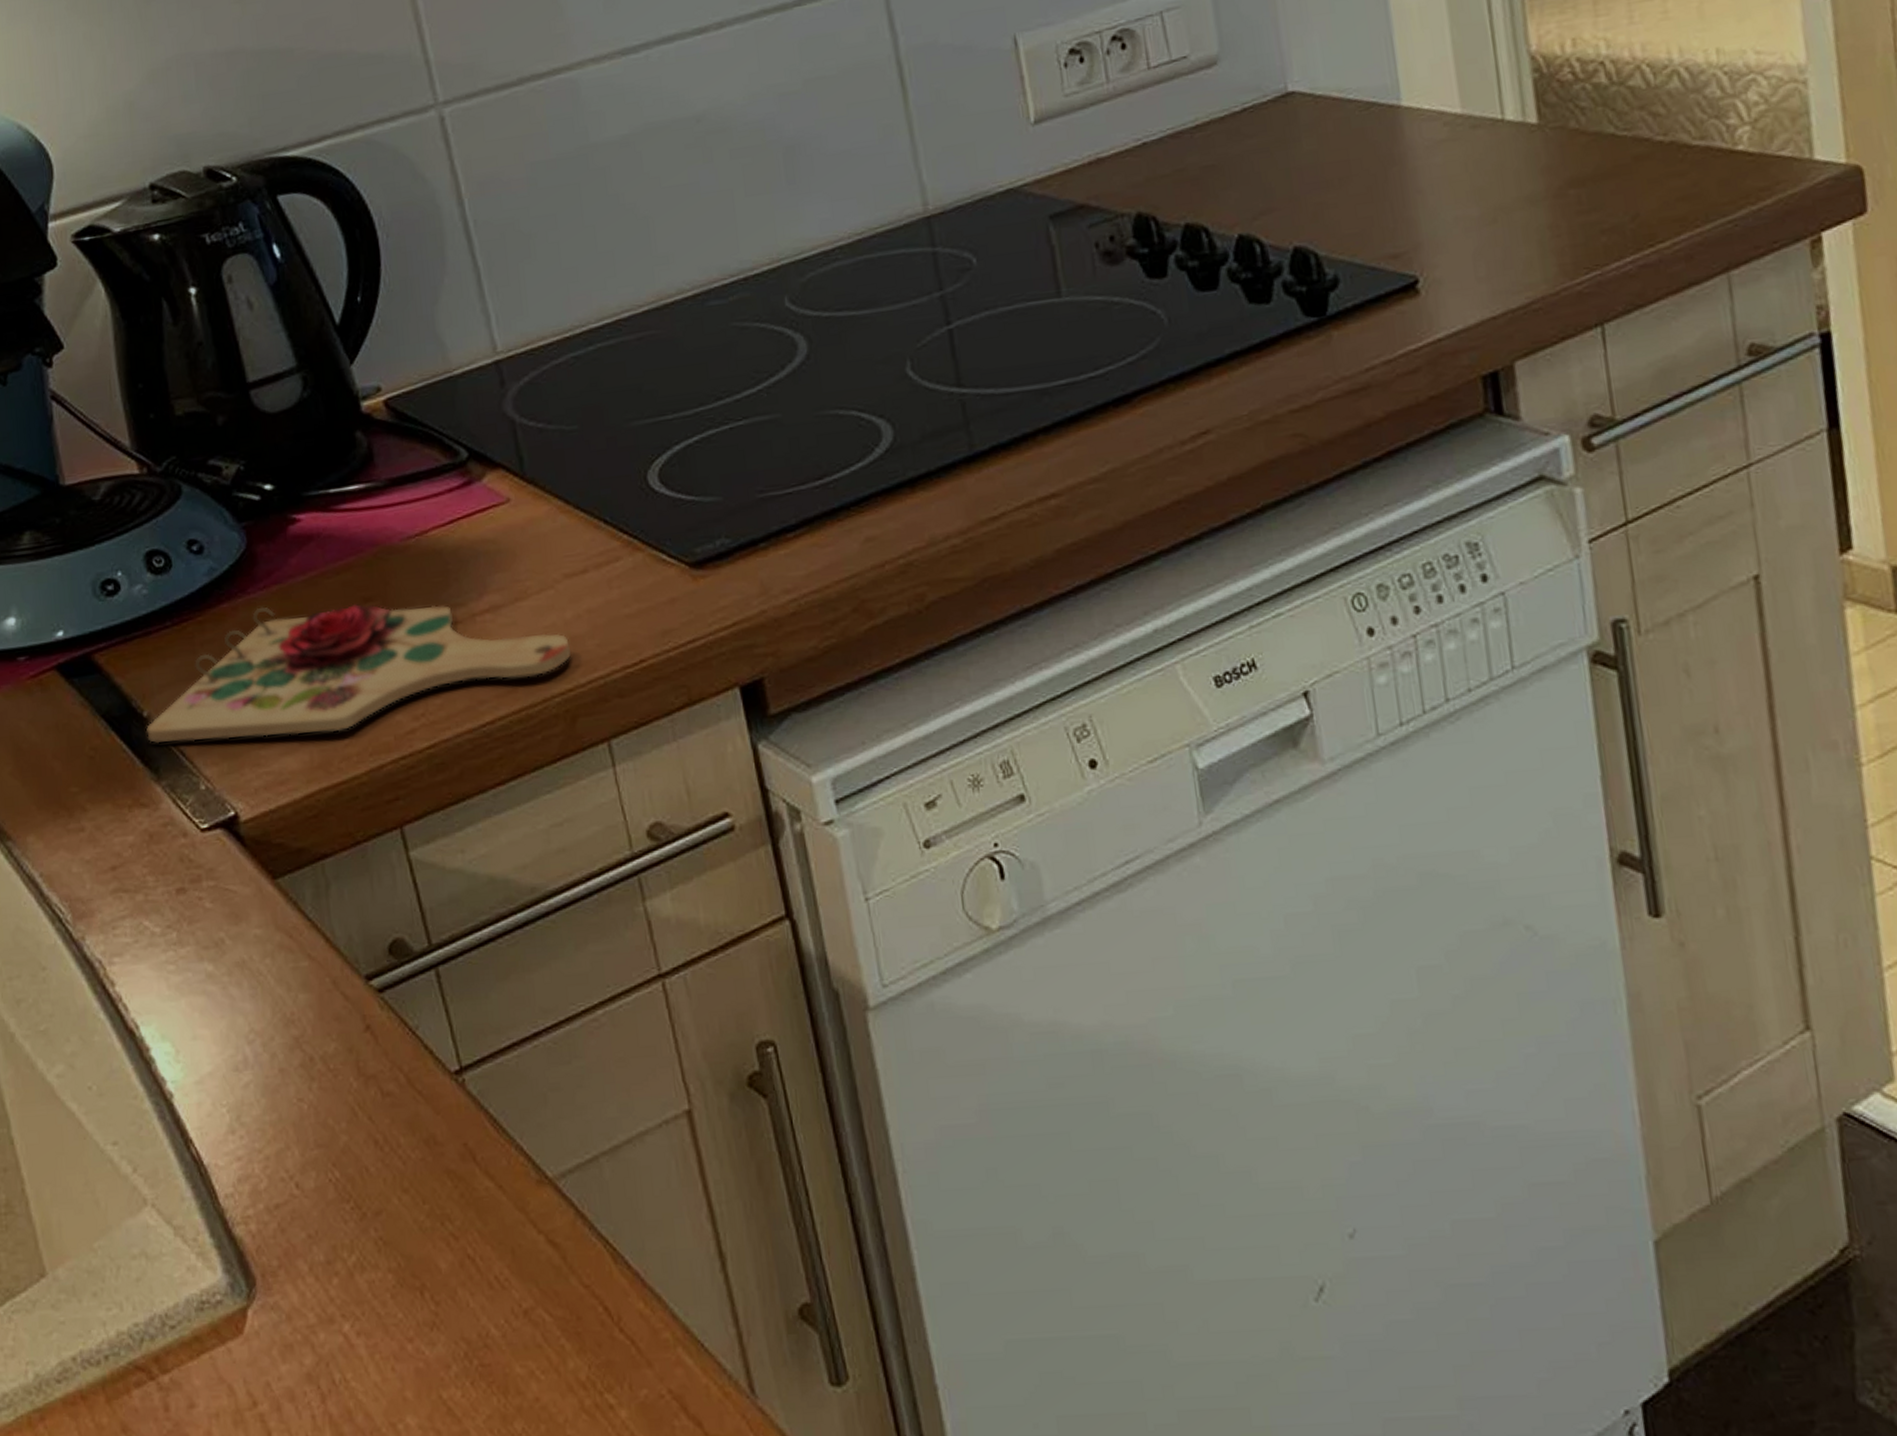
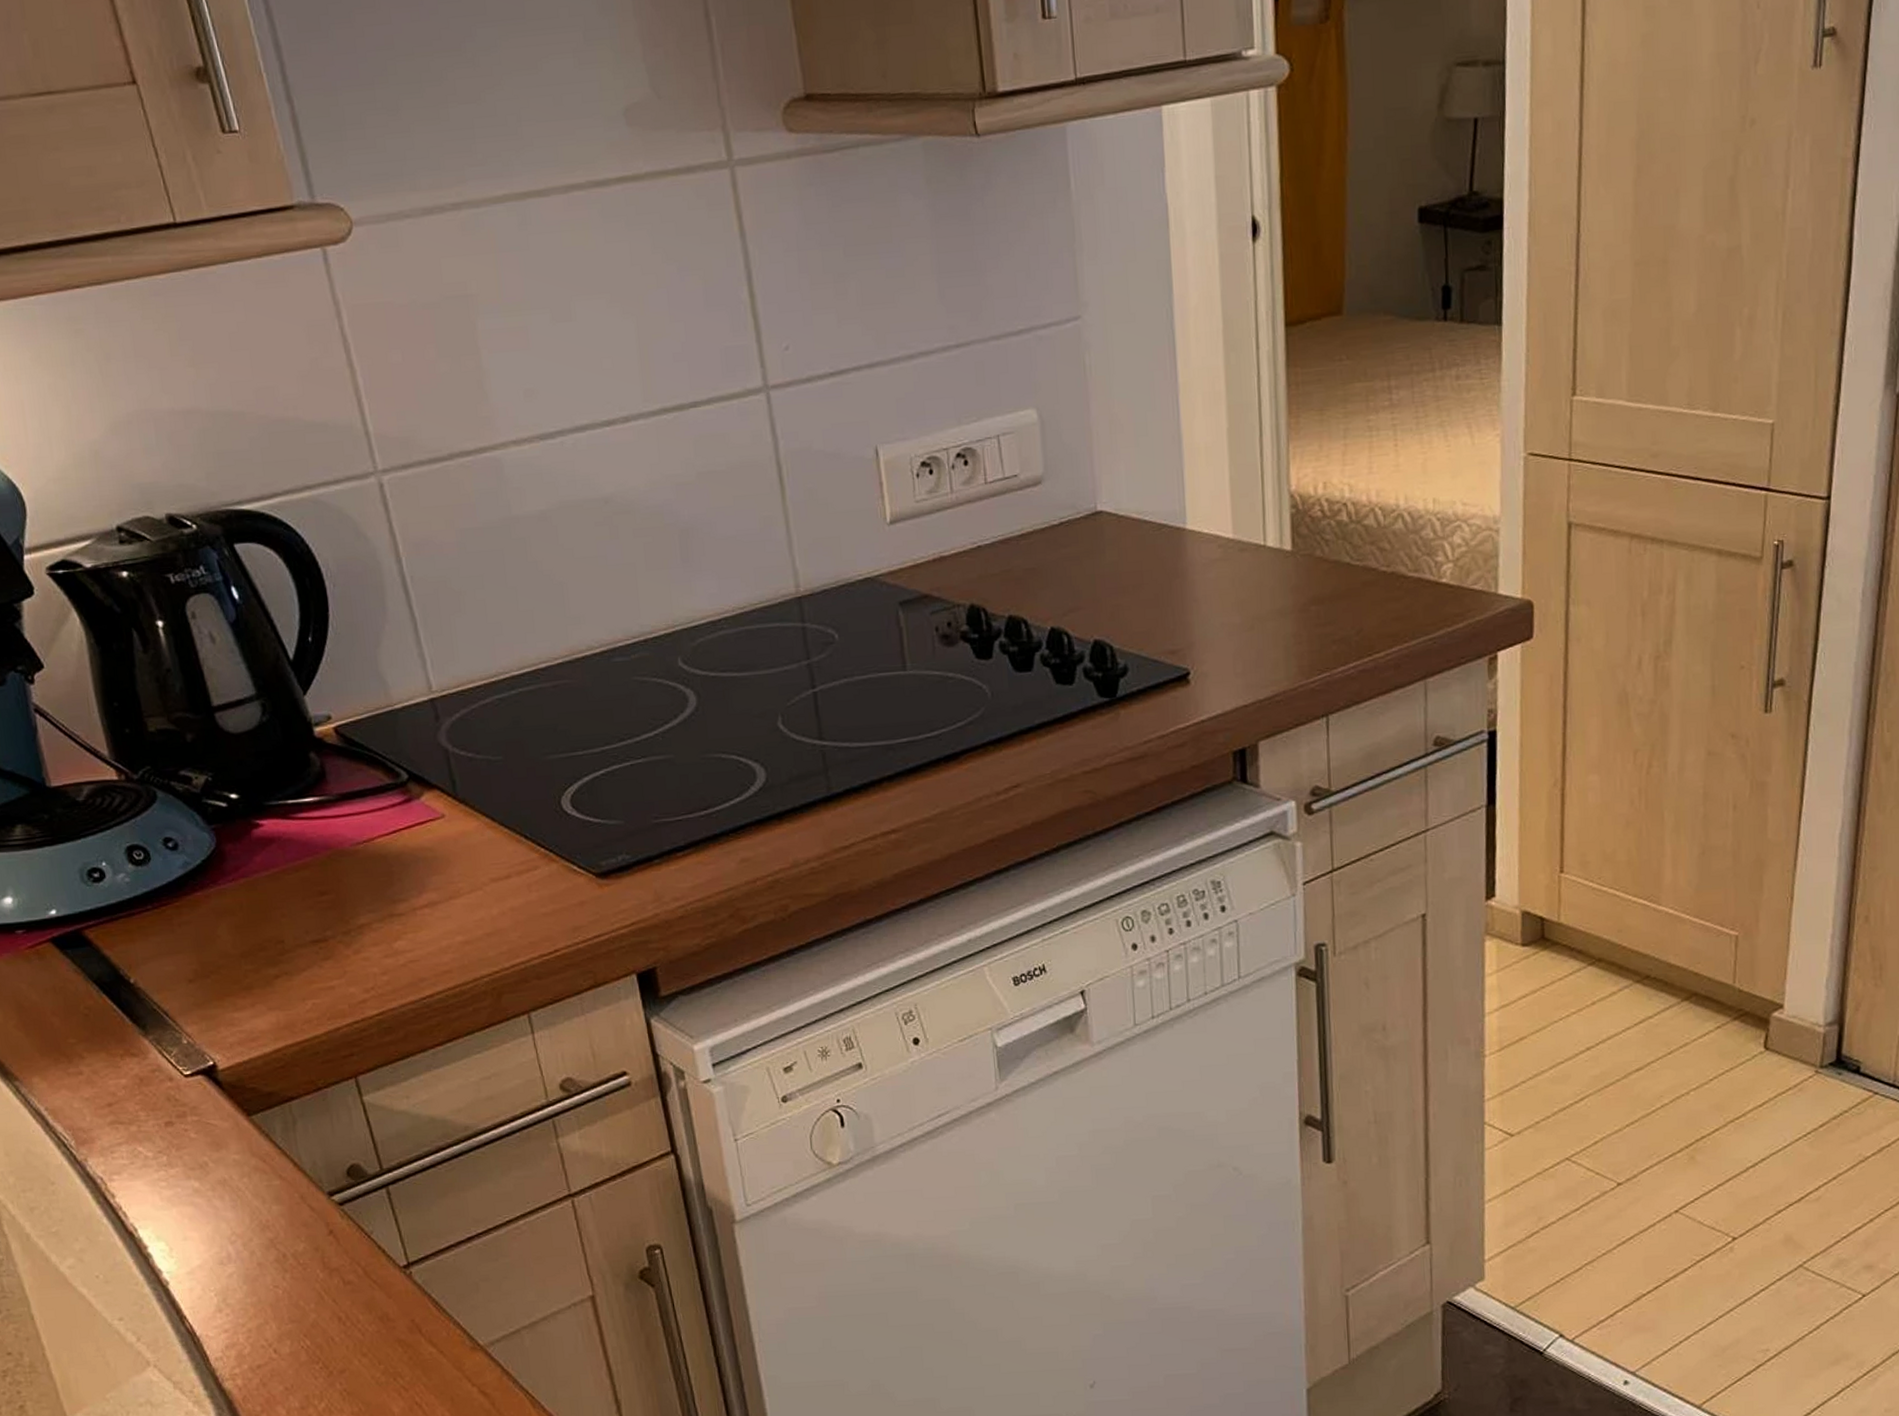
cutting board: present [146,604,571,744] -> none [133,896,497,1005]

